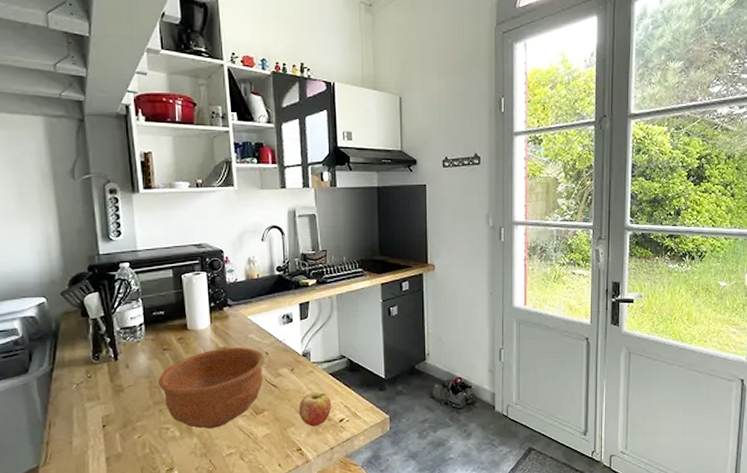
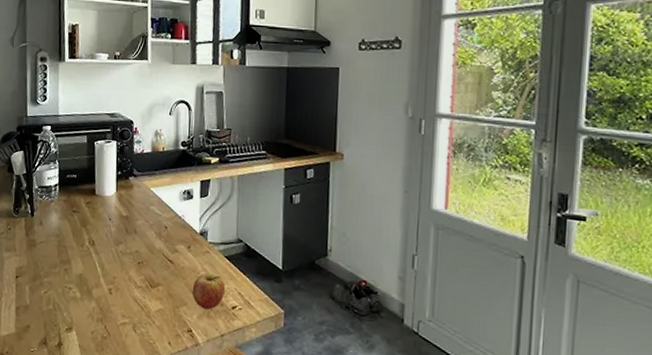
bowl: present [158,347,265,430] -> none [66,216,163,296]

